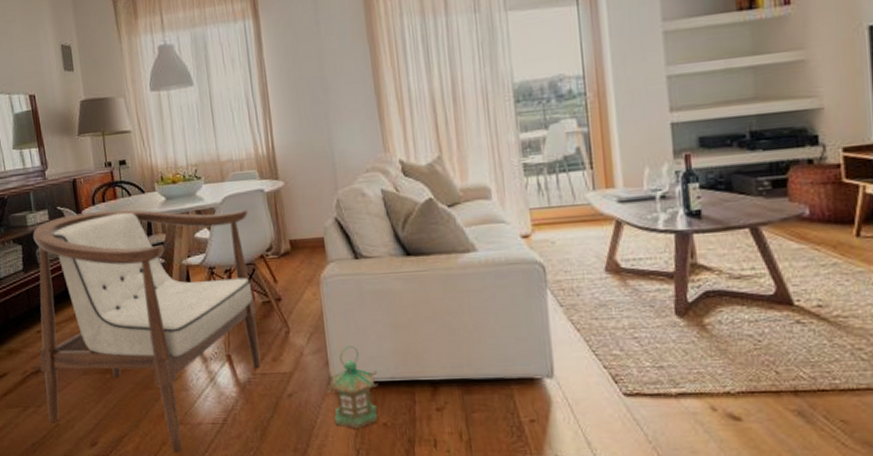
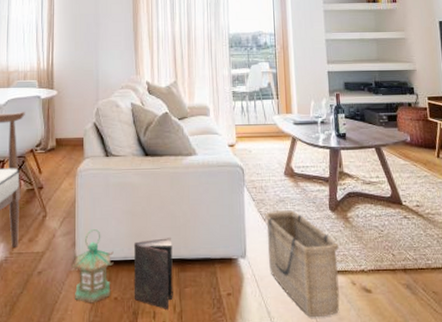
book: none [401,354,458,438] -> present [133,238,173,311]
basket: none [578,317,693,449] -> present [265,210,340,317]

